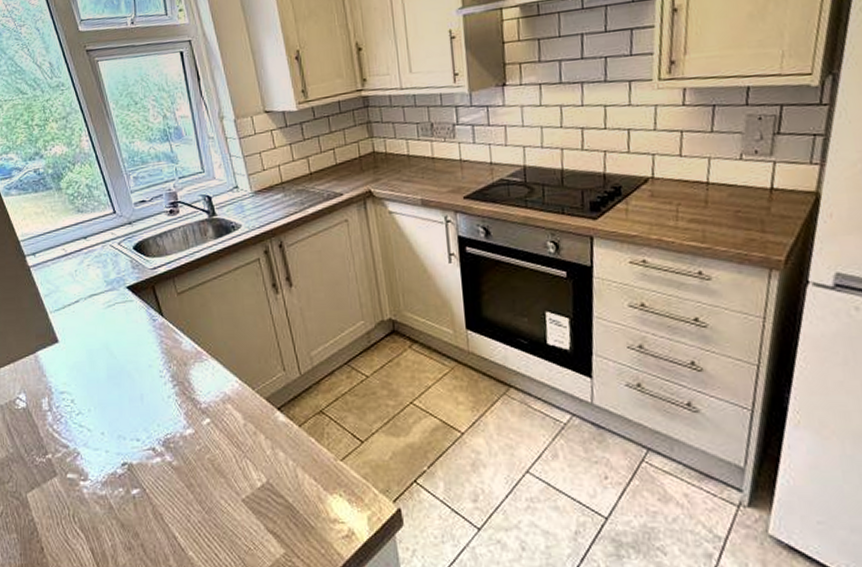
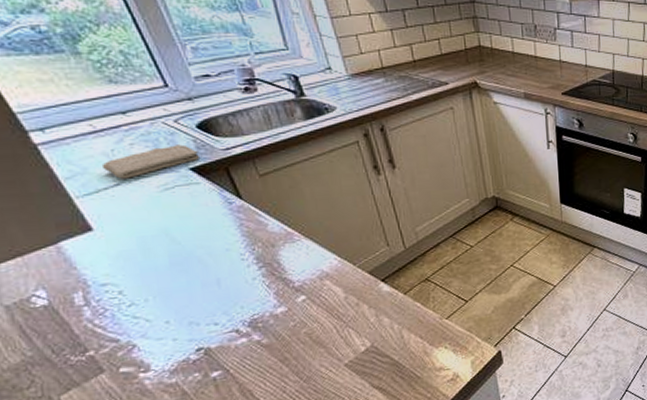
washcloth: none [68,265,134,297] -> present [101,144,199,179]

